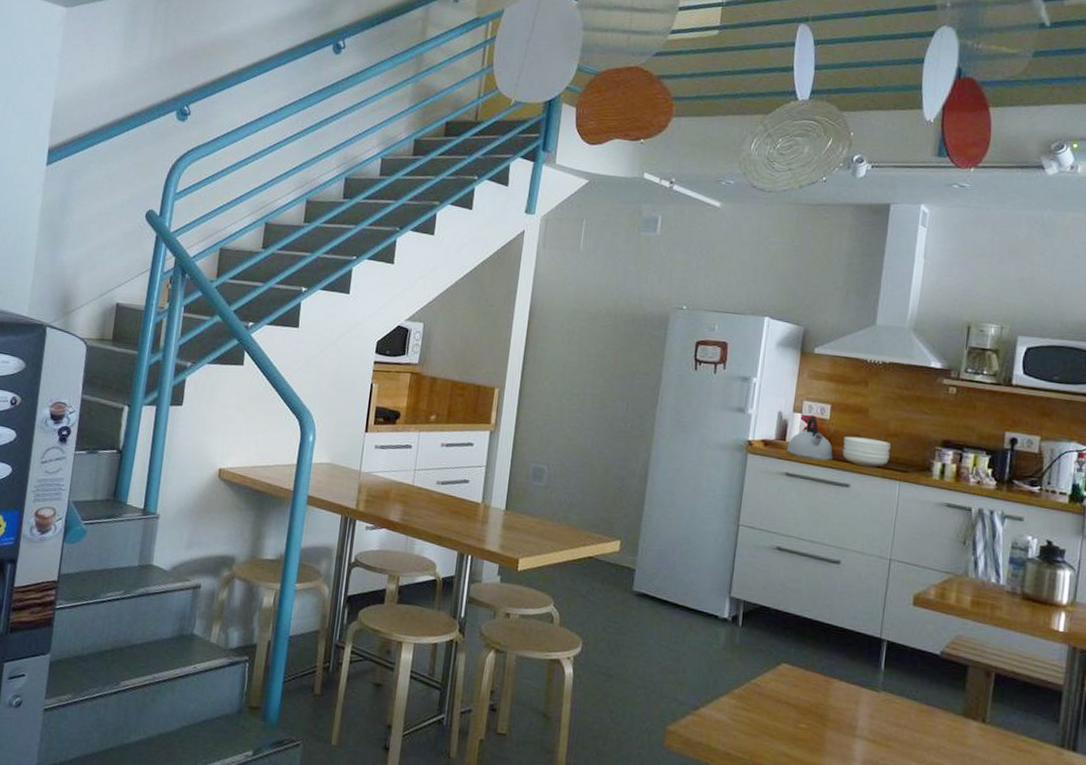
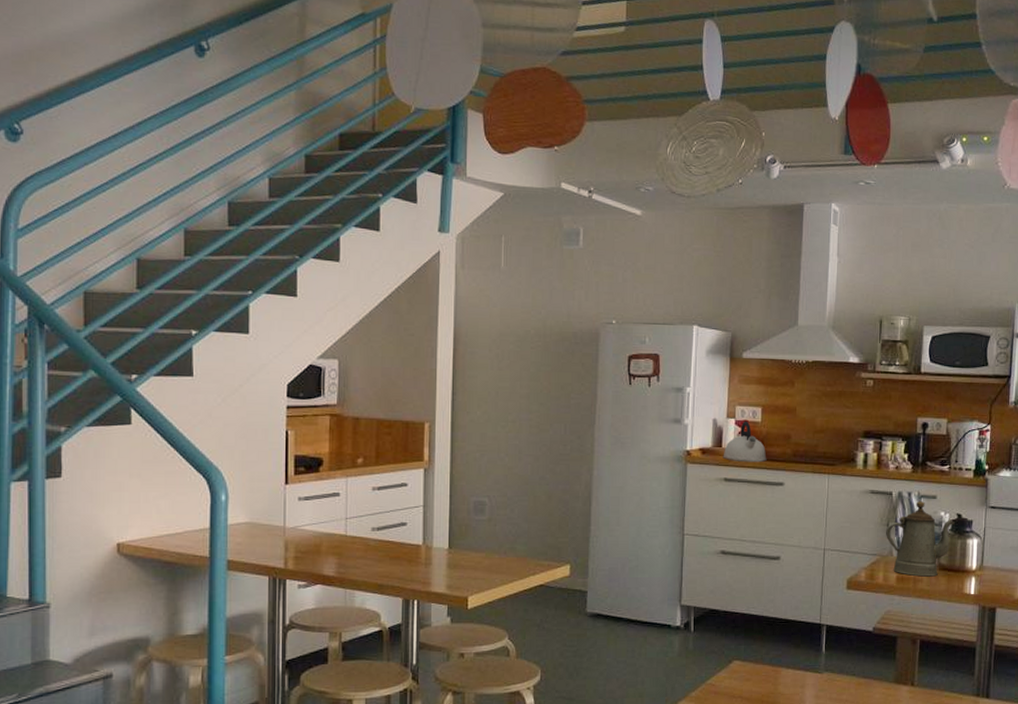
bowl: present [842,436,892,468] -> none [774,436,819,465]
coffee pot: none [961,520,1044,606] -> present [886,500,955,577]

